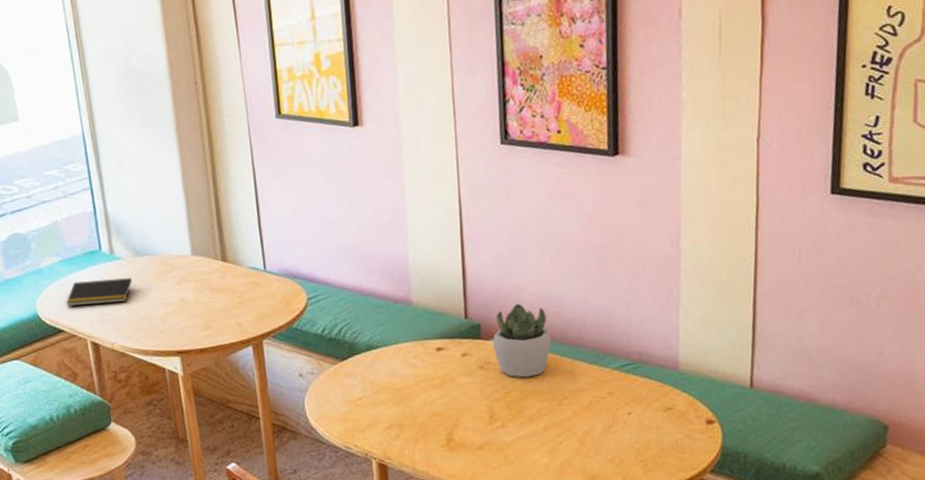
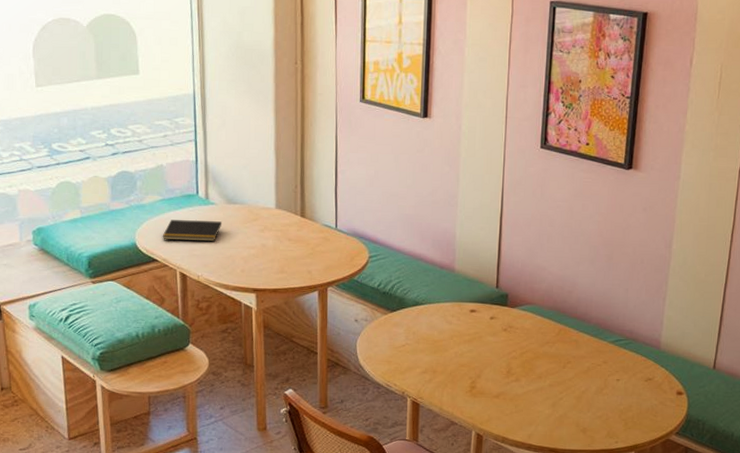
succulent plant: present [492,304,552,378] -> none [516,281,564,342]

